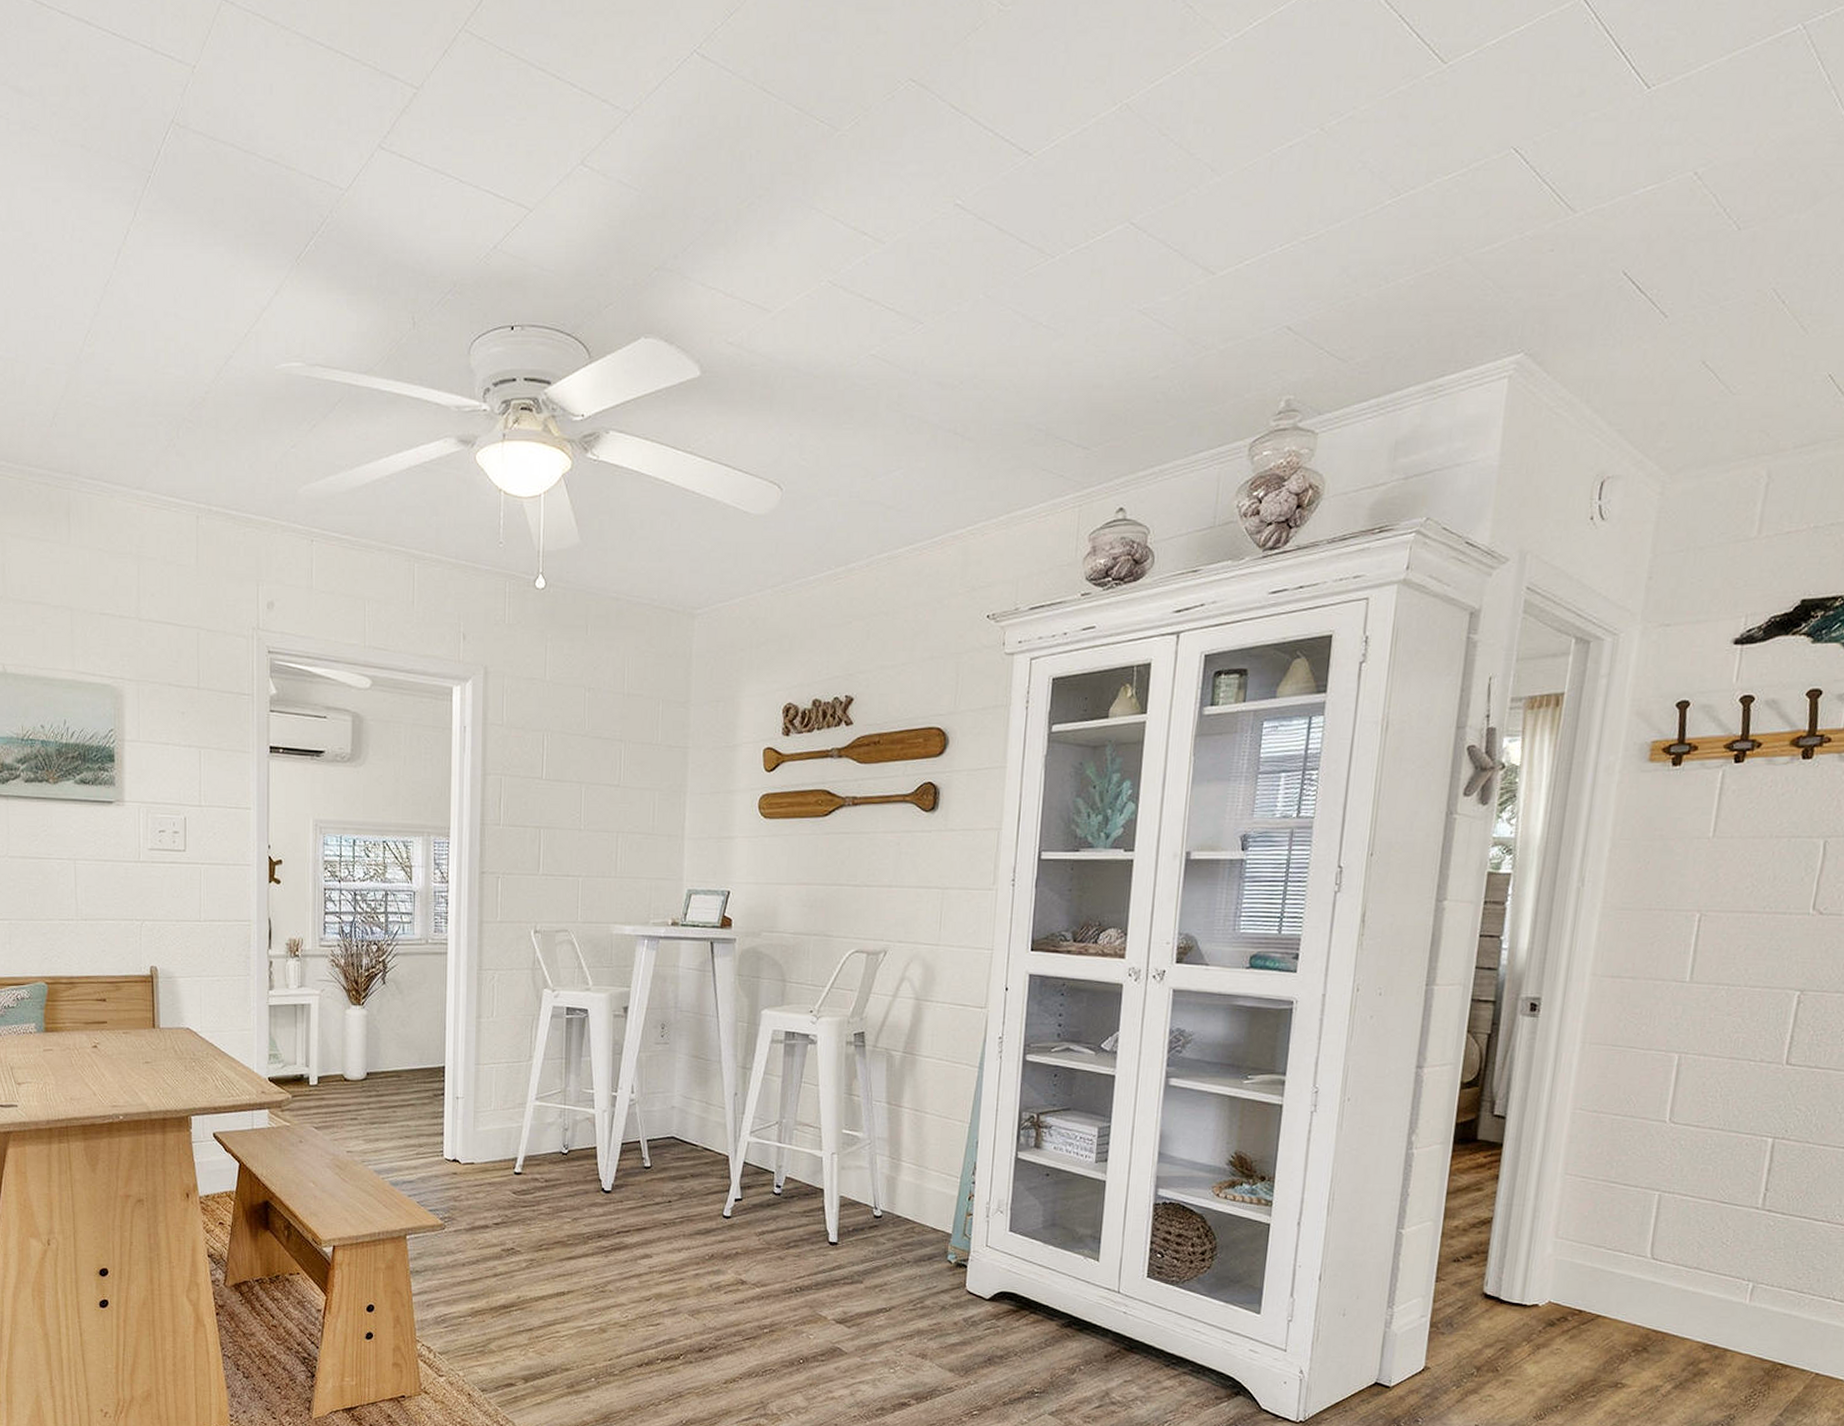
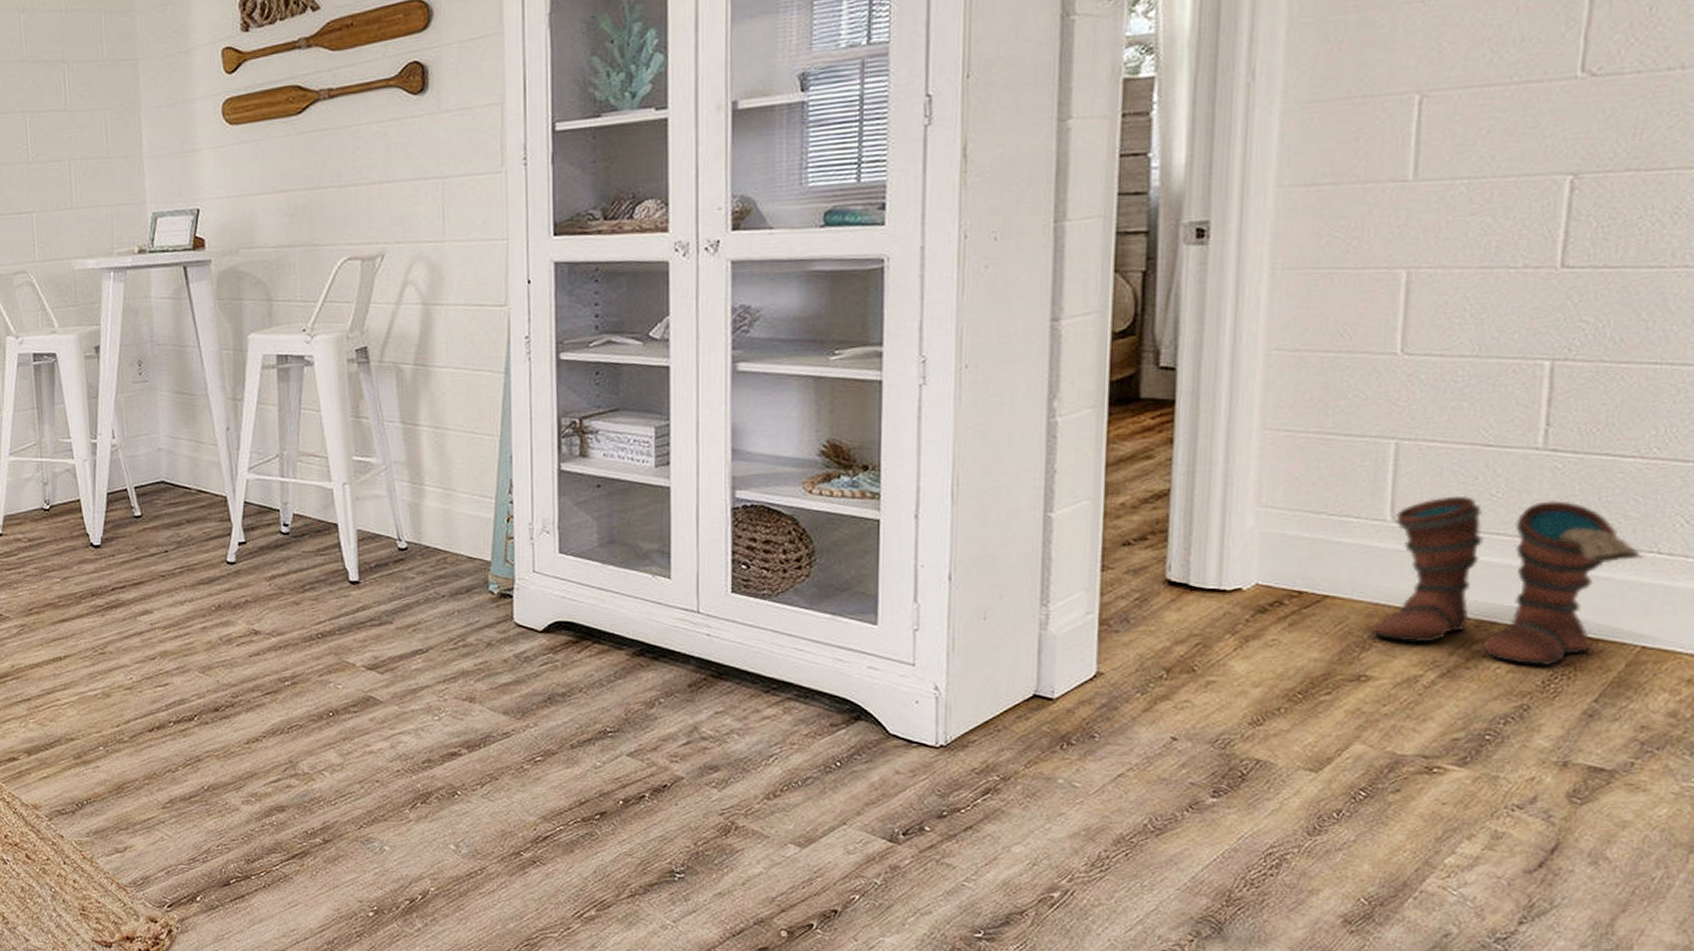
boots: none [1628,1241,1823,1385] -> present [1370,495,1644,667]

